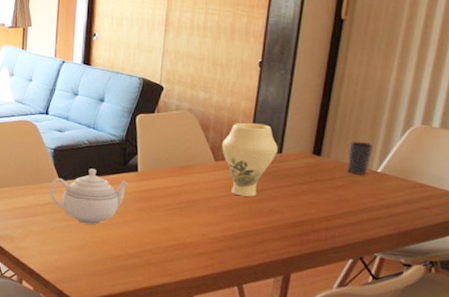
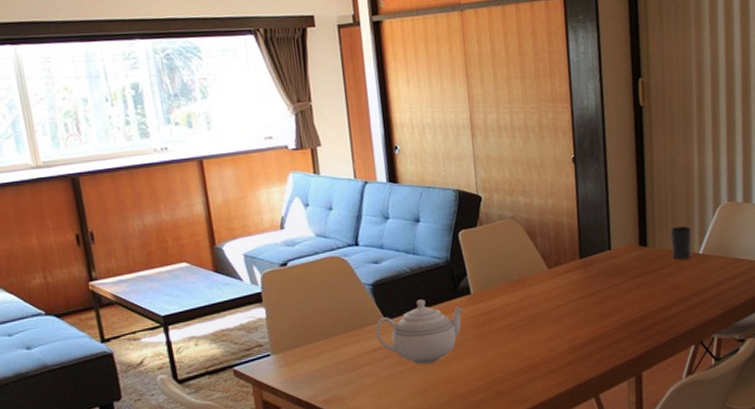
vase: present [222,122,278,197] -> none [552,222,607,302]

